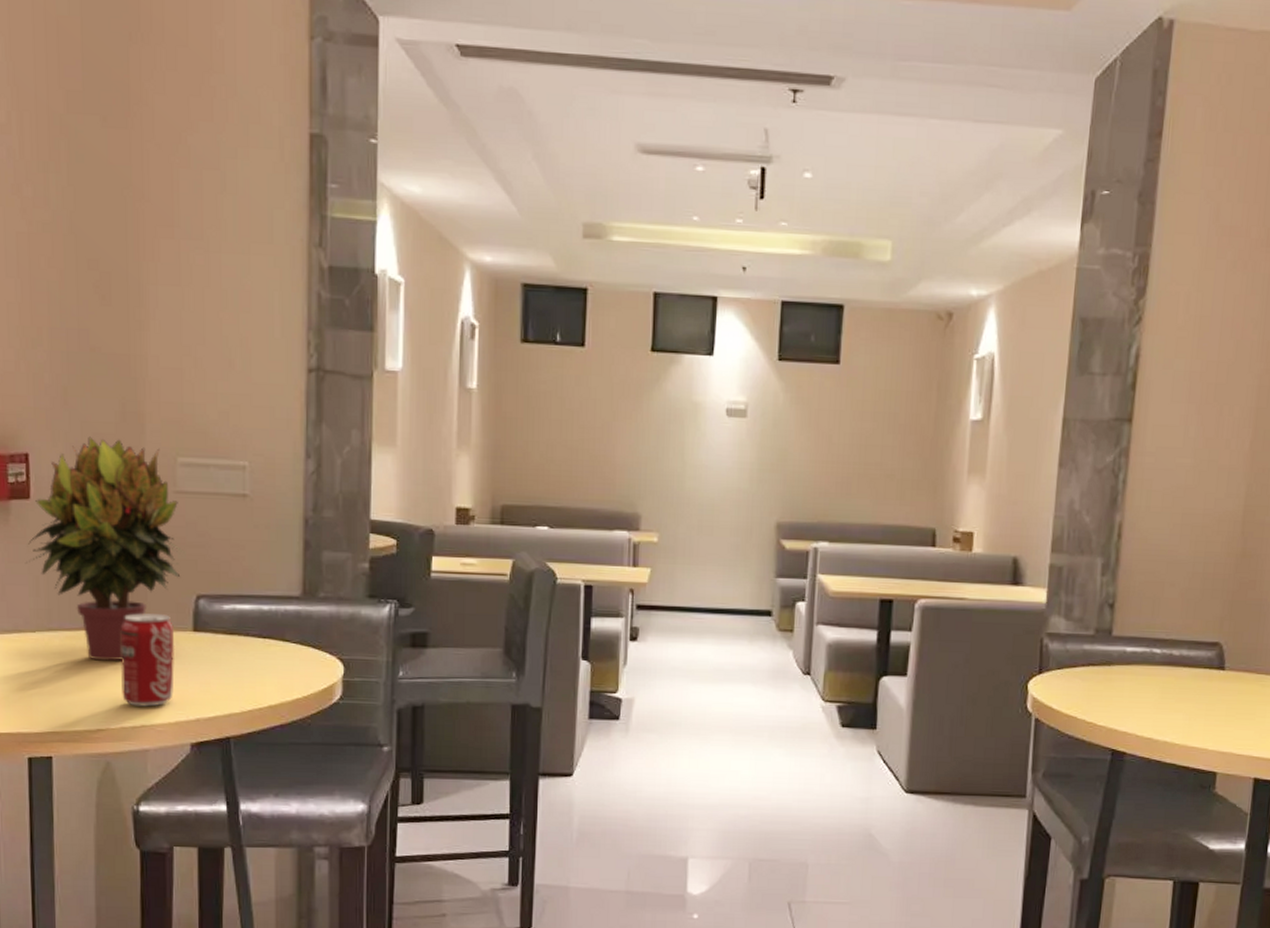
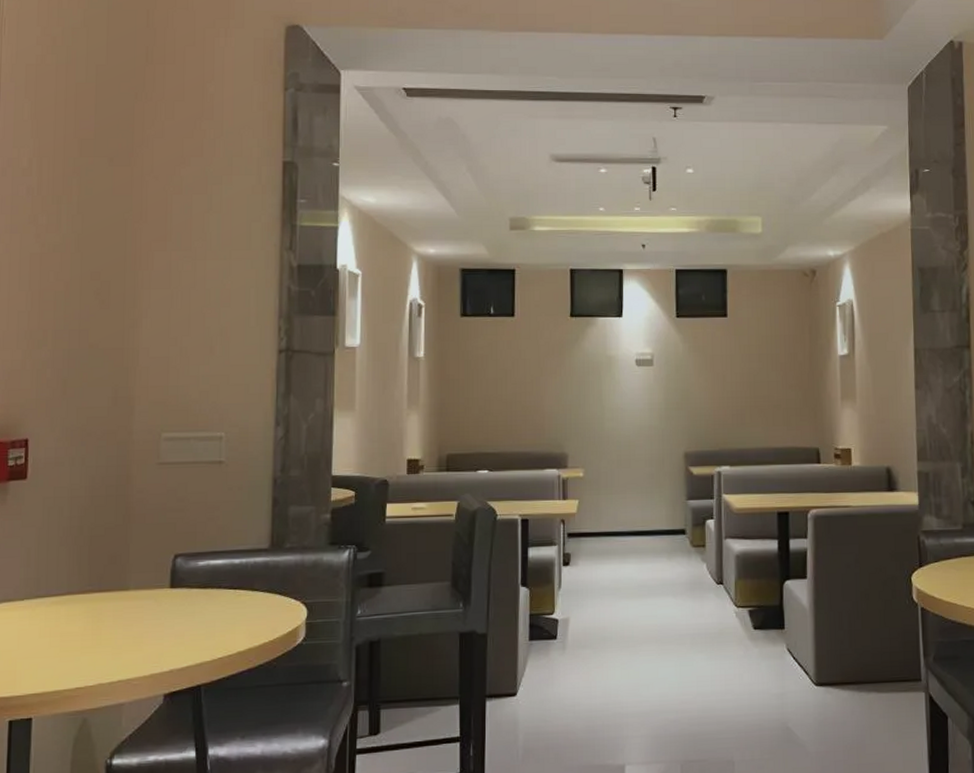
potted plant: present [25,436,186,662] -> none [18,420,166,622]
beverage can: present [120,613,175,707] -> none [101,574,153,663]

